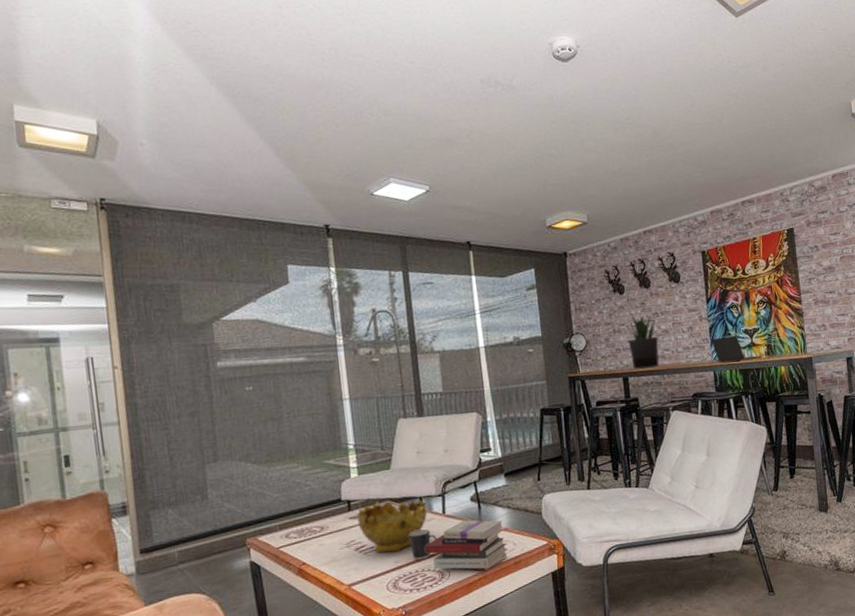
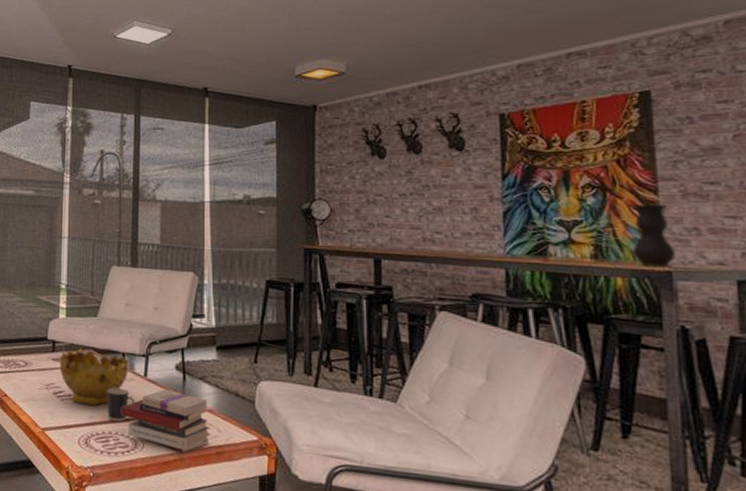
planter: present [628,313,660,369] -> none [385,182,428,252]
laptop: present [711,336,762,363] -> none [505,226,585,263]
vase: none [787,310,814,357] -> present [632,204,677,268]

